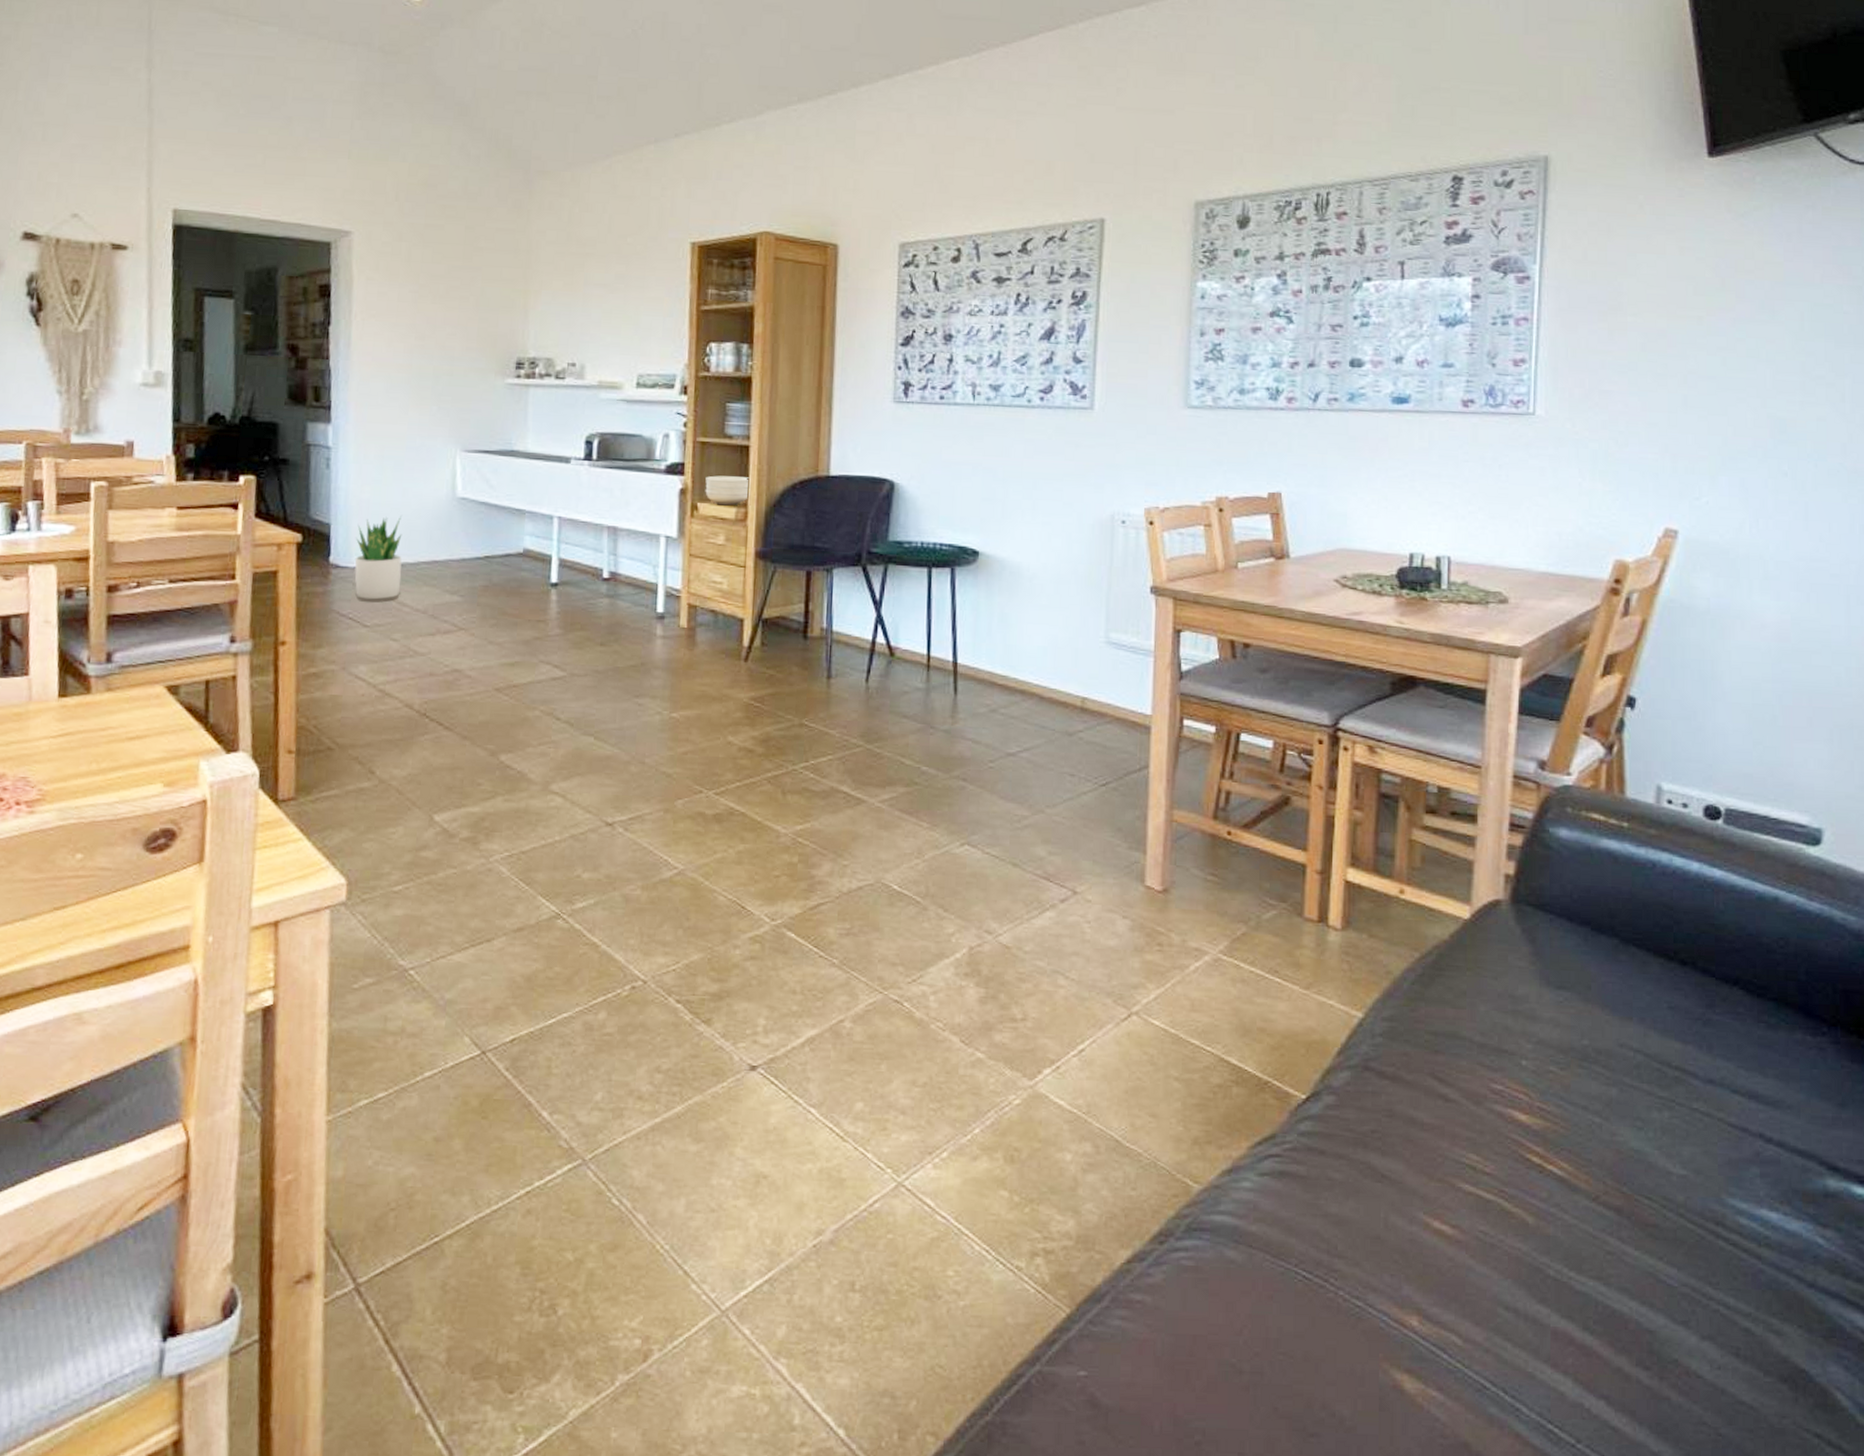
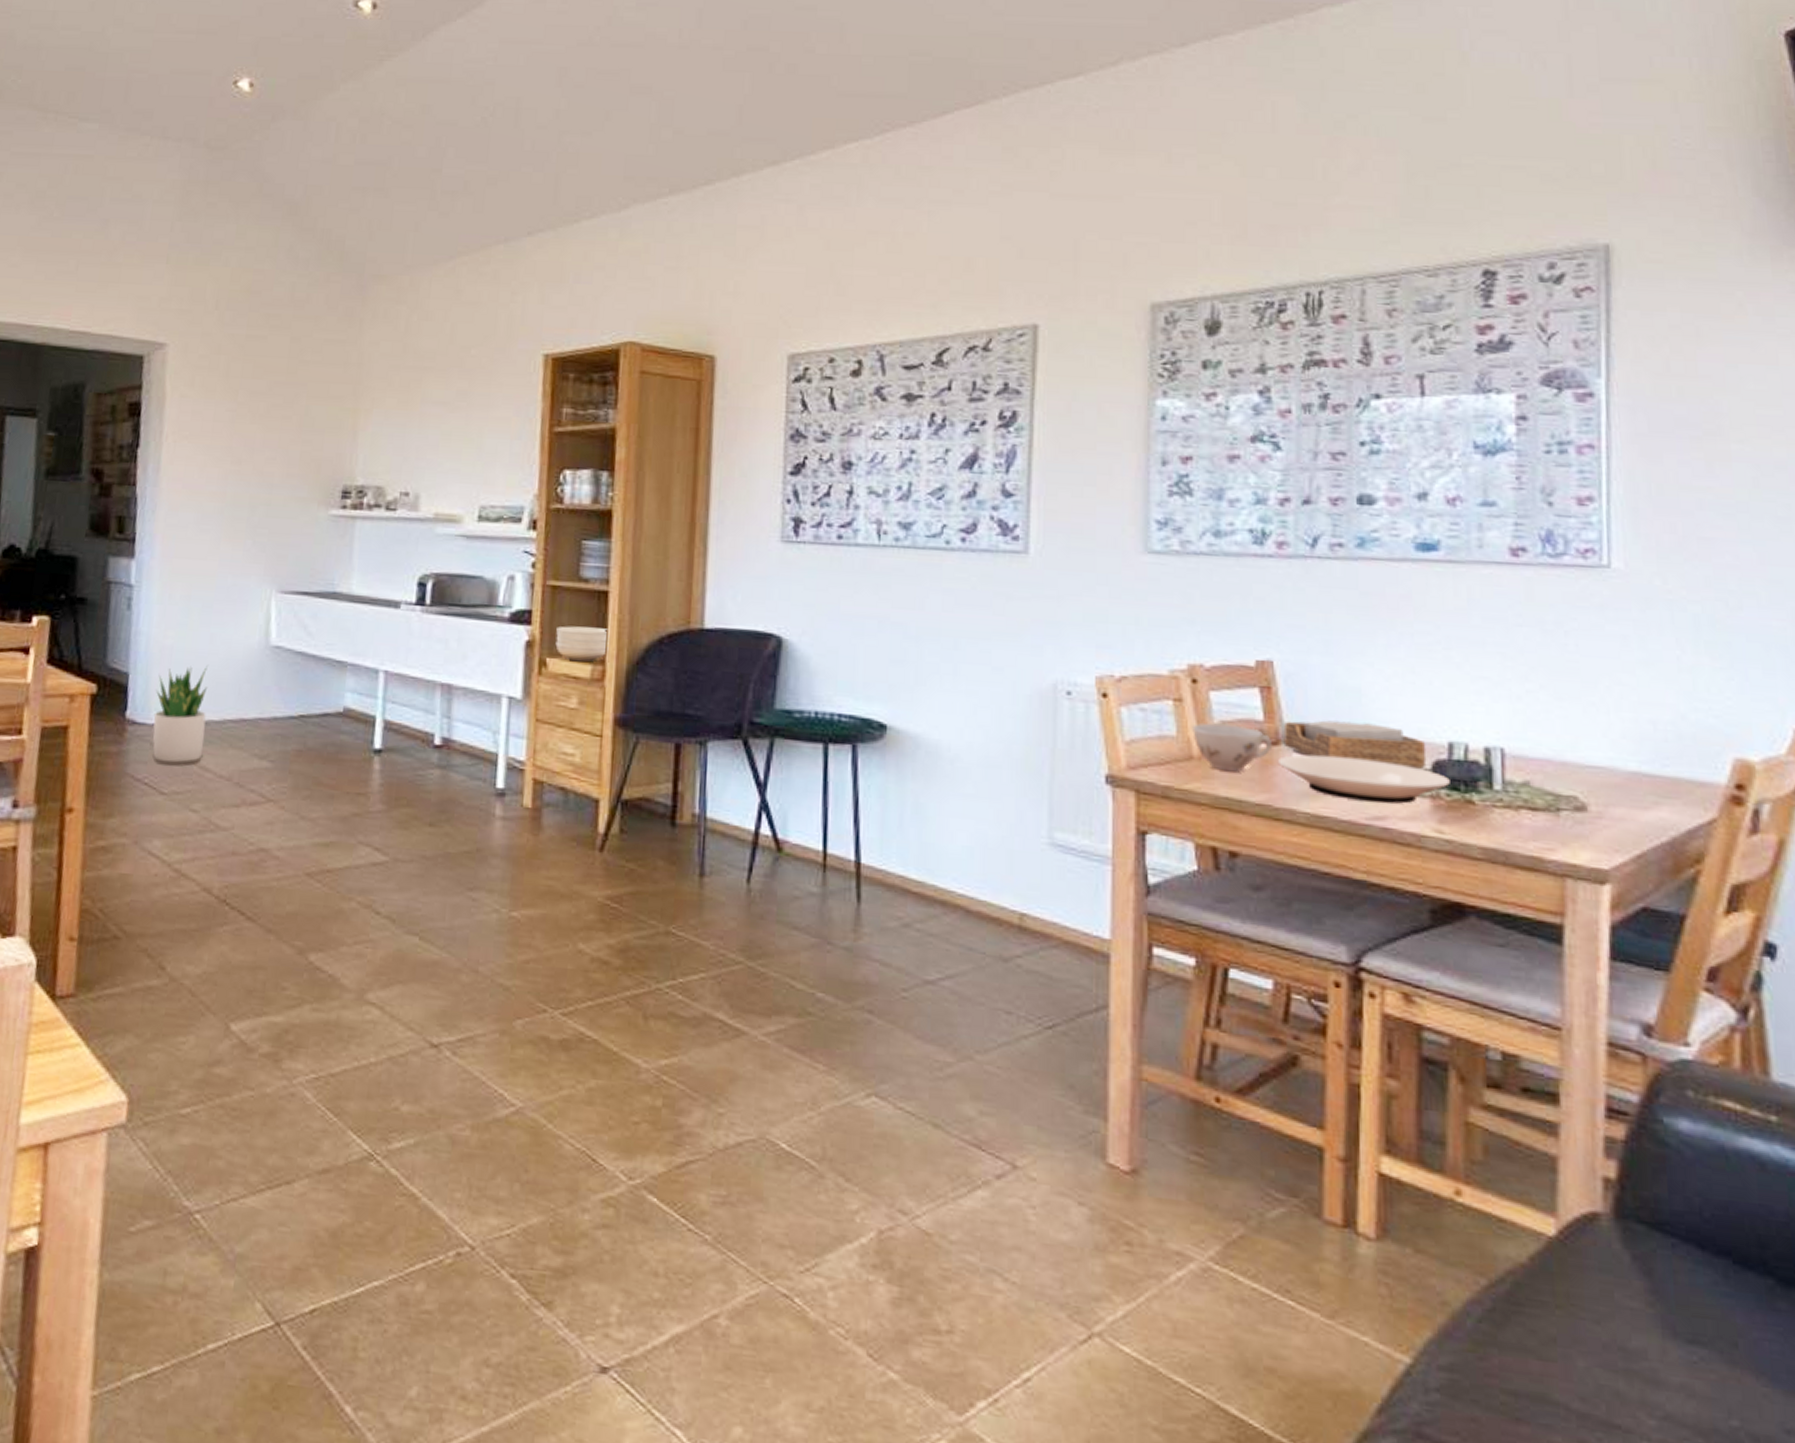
teacup: none [1218,543,1279,580] -> present [1193,722,1273,771]
plate: none [1283,566,1410,602] -> present [1278,754,1450,804]
napkin holder: none [1287,538,1393,576] -> present [1283,720,1427,770]

